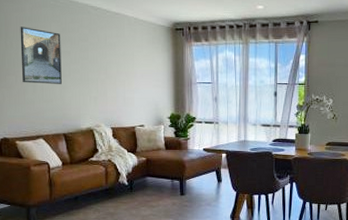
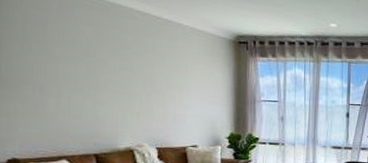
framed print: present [20,26,62,84] -> none [42,28,97,97]

